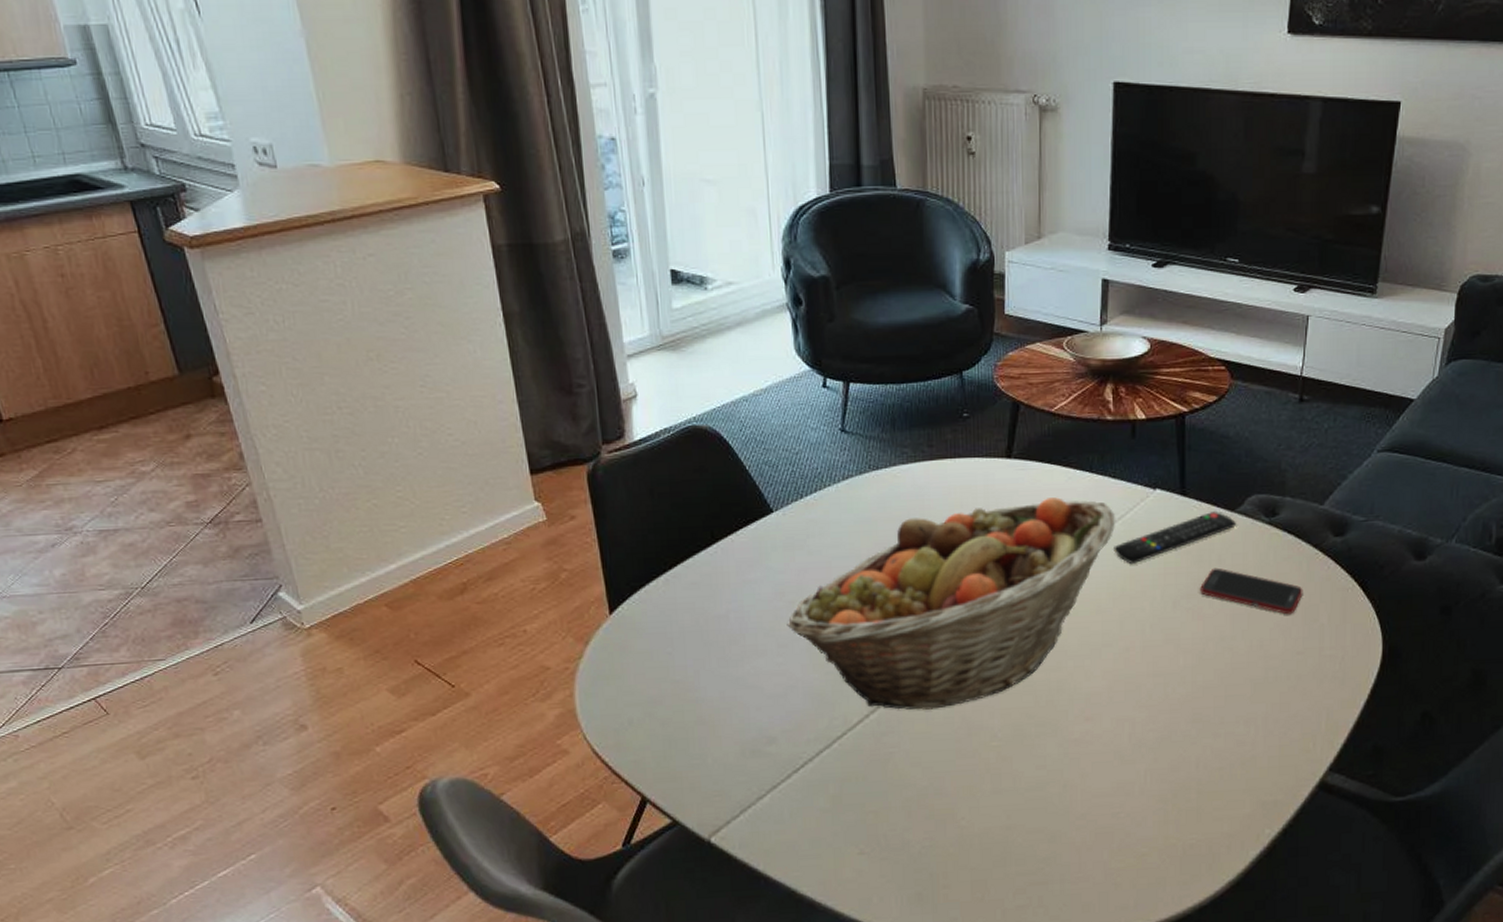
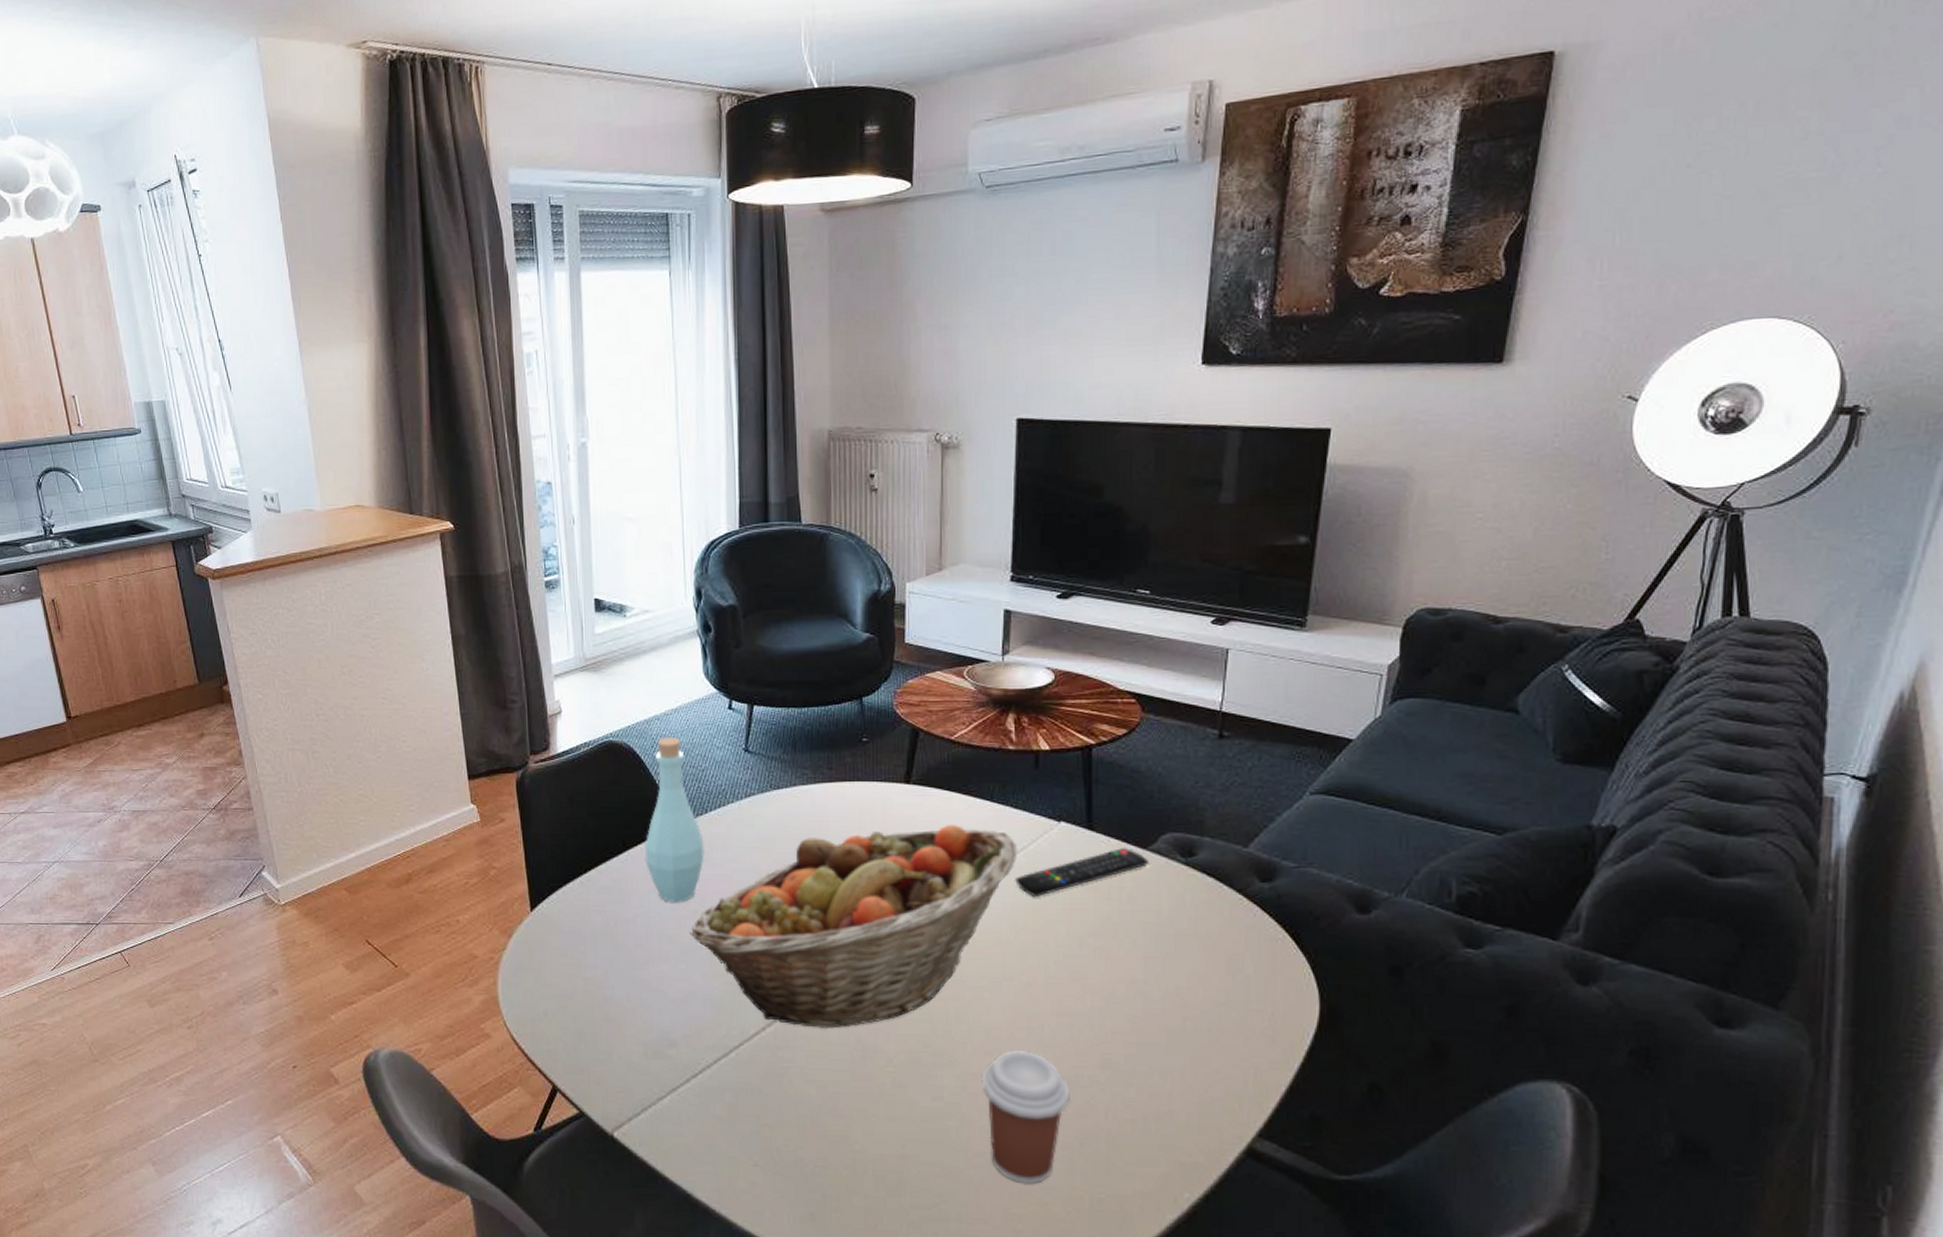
bottle: none [735,418,802,594] -> present [644,736,706,902]
coffee cup: none [1083,712,1165,839] -> present [982,1049,1070,1184]
cell phone: present [1200,567,1303,615] -> none [1109,907,1225,962]

